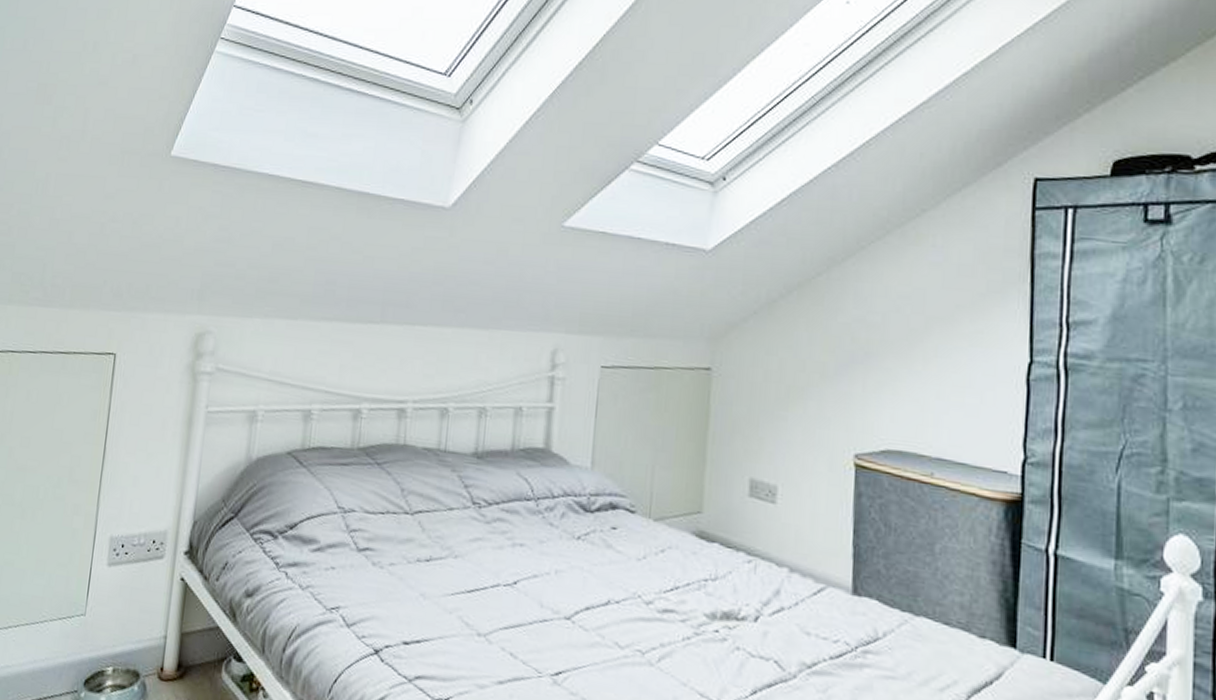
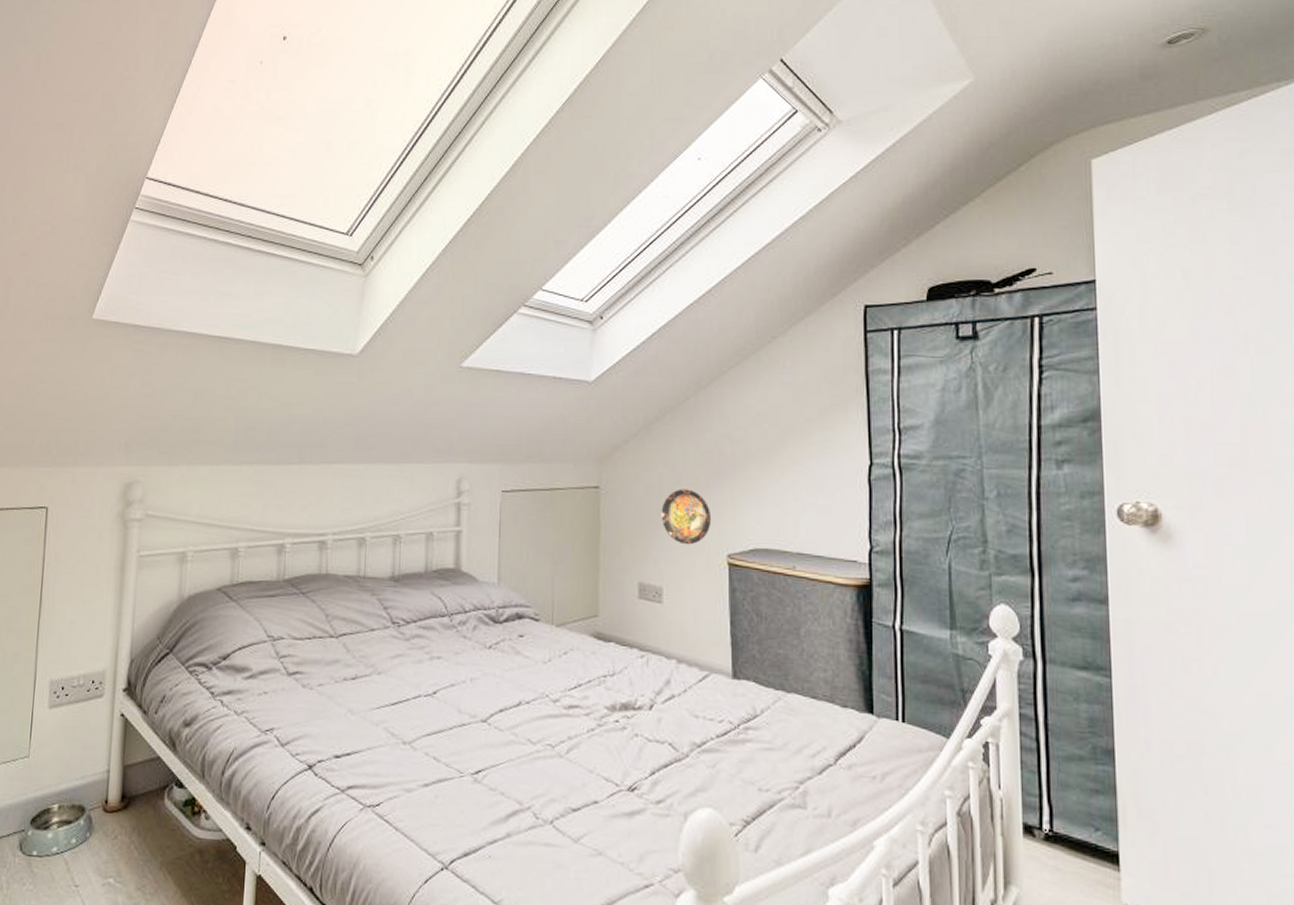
decorative plate: none [780,376,839,441] -> present [661,489,712,545]

